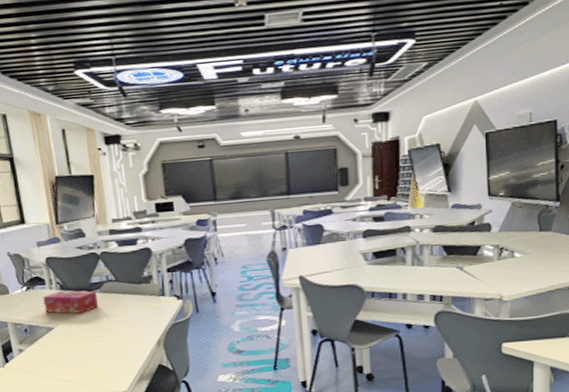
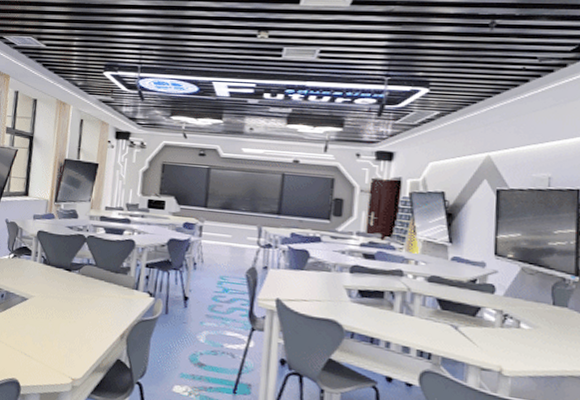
tissue box: present [43,290,98,314] -> none [24,264,75,291]

